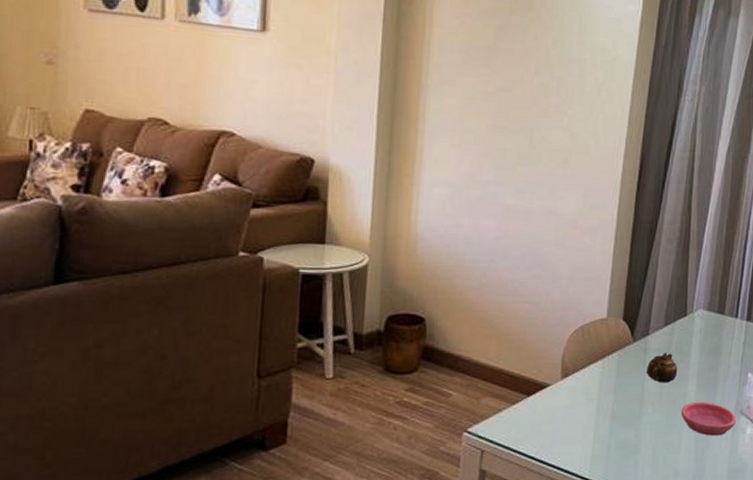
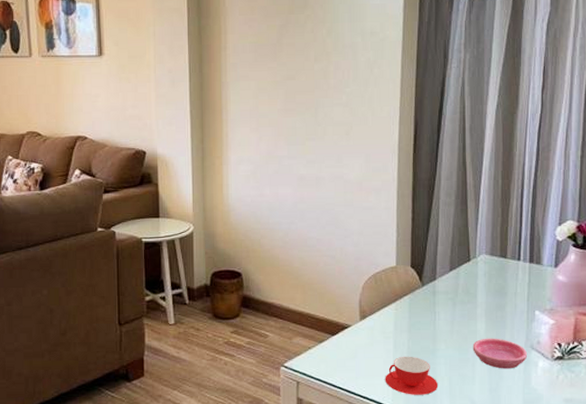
teacup: none [583,420,642,465] -> present [385,356,439,395]
teapot: present [646,352,678,383] -> none [437,294,466,322]

